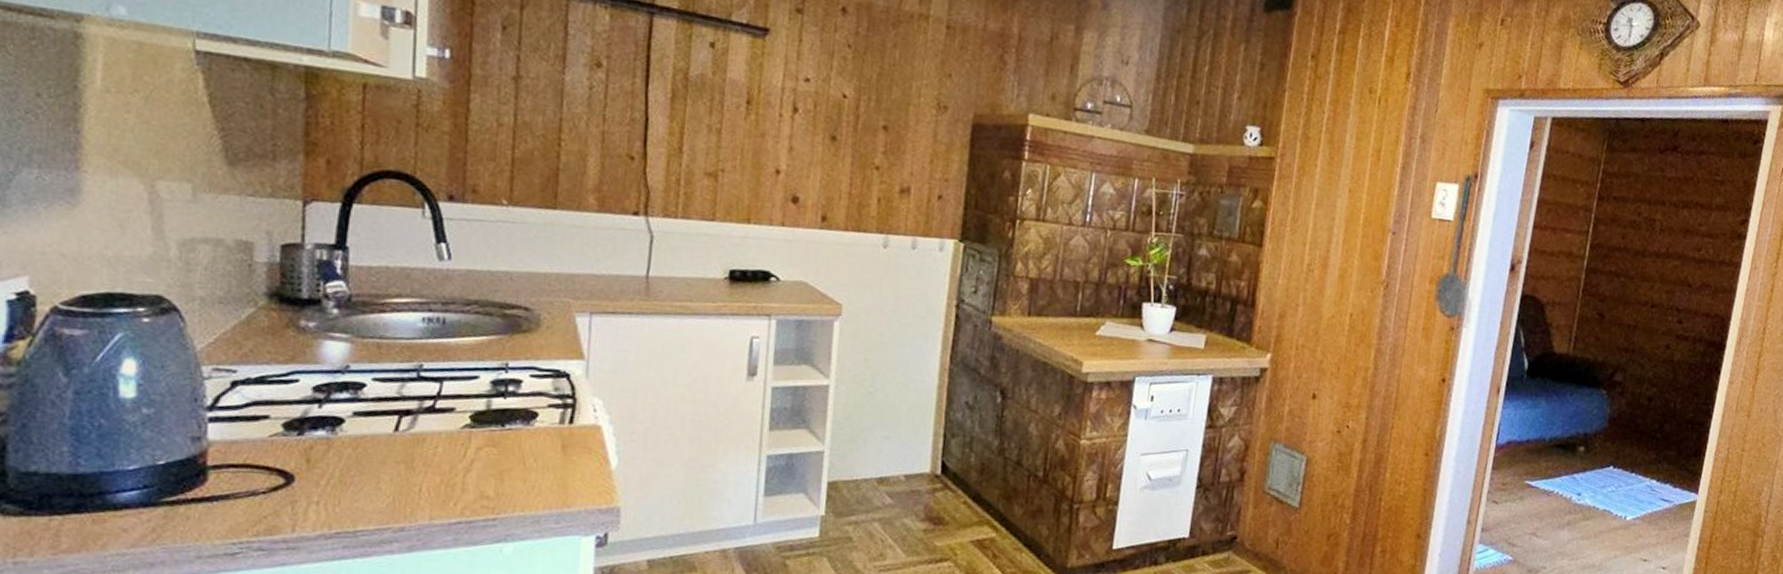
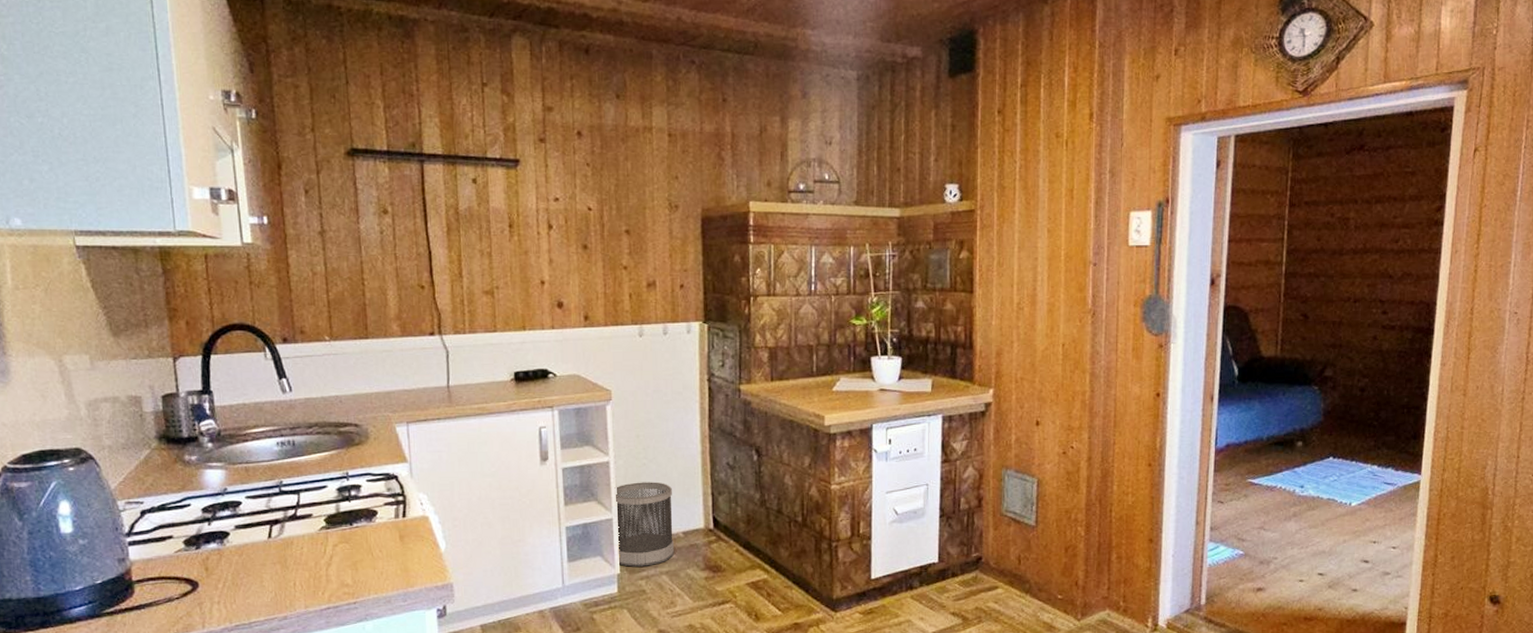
wastebasket: none [825,412,899,510] -> present [614,482,675,567]

